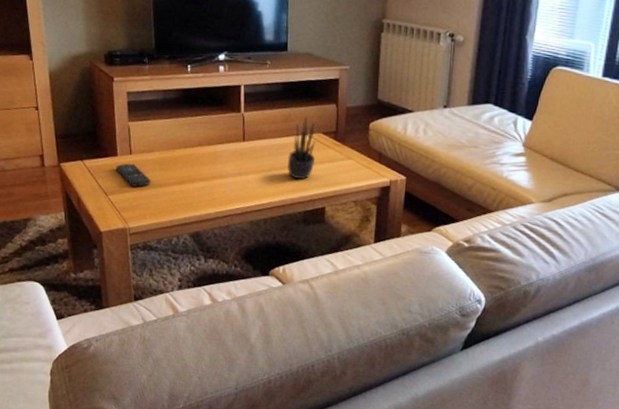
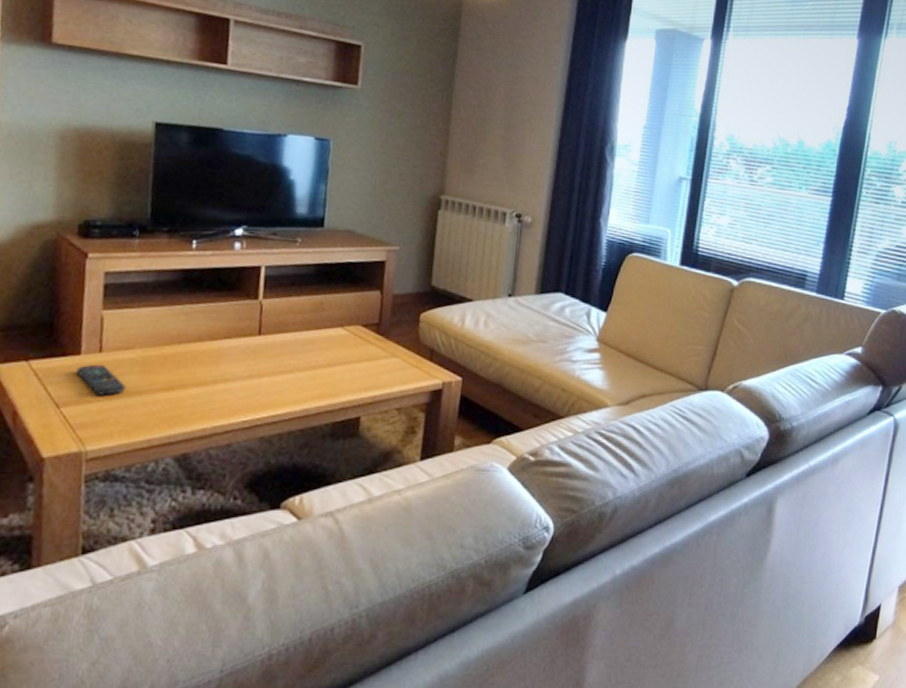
potted plant: present [287,116,316,180] -> none [314,305,354,383]

